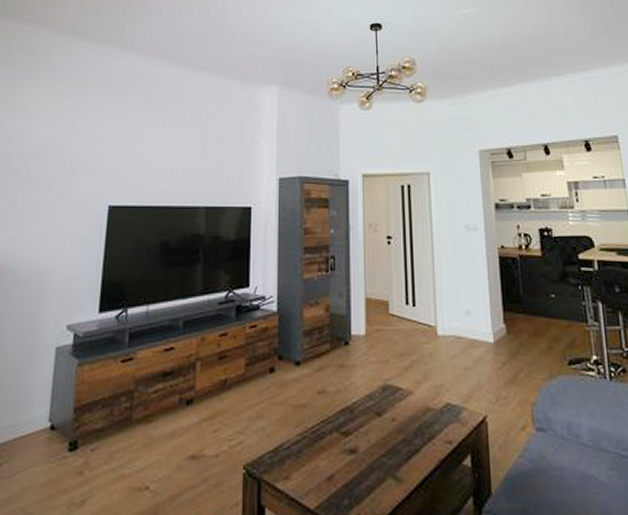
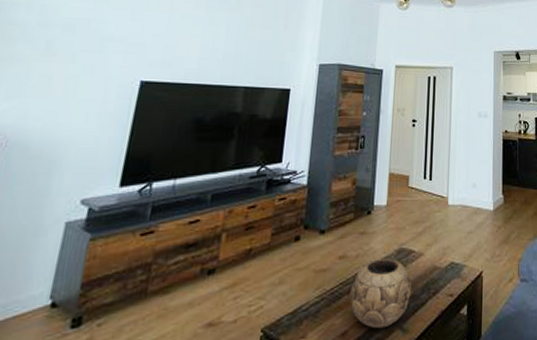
decorative bowl: none [333,396,403,476] -> present [350,258,412,329]

